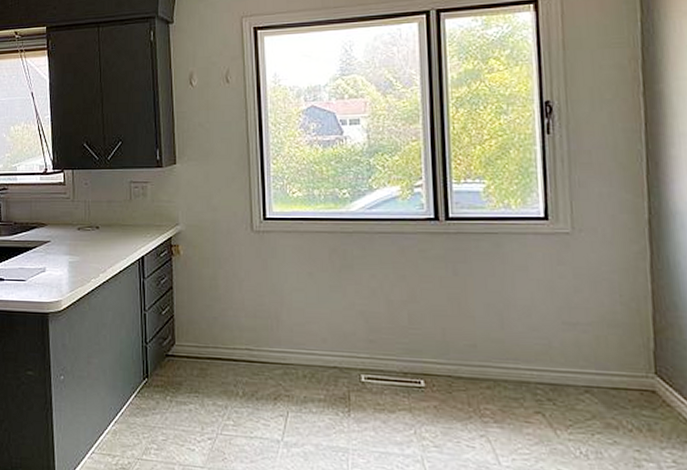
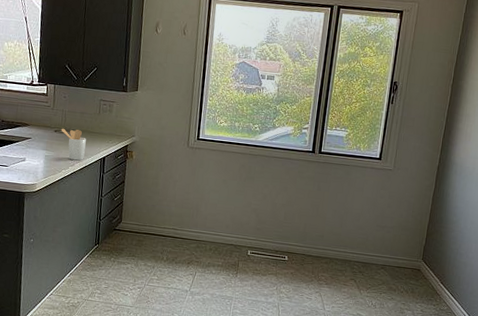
utensil holder: none [85,223,118,265] -> present [61,128,86,161]

